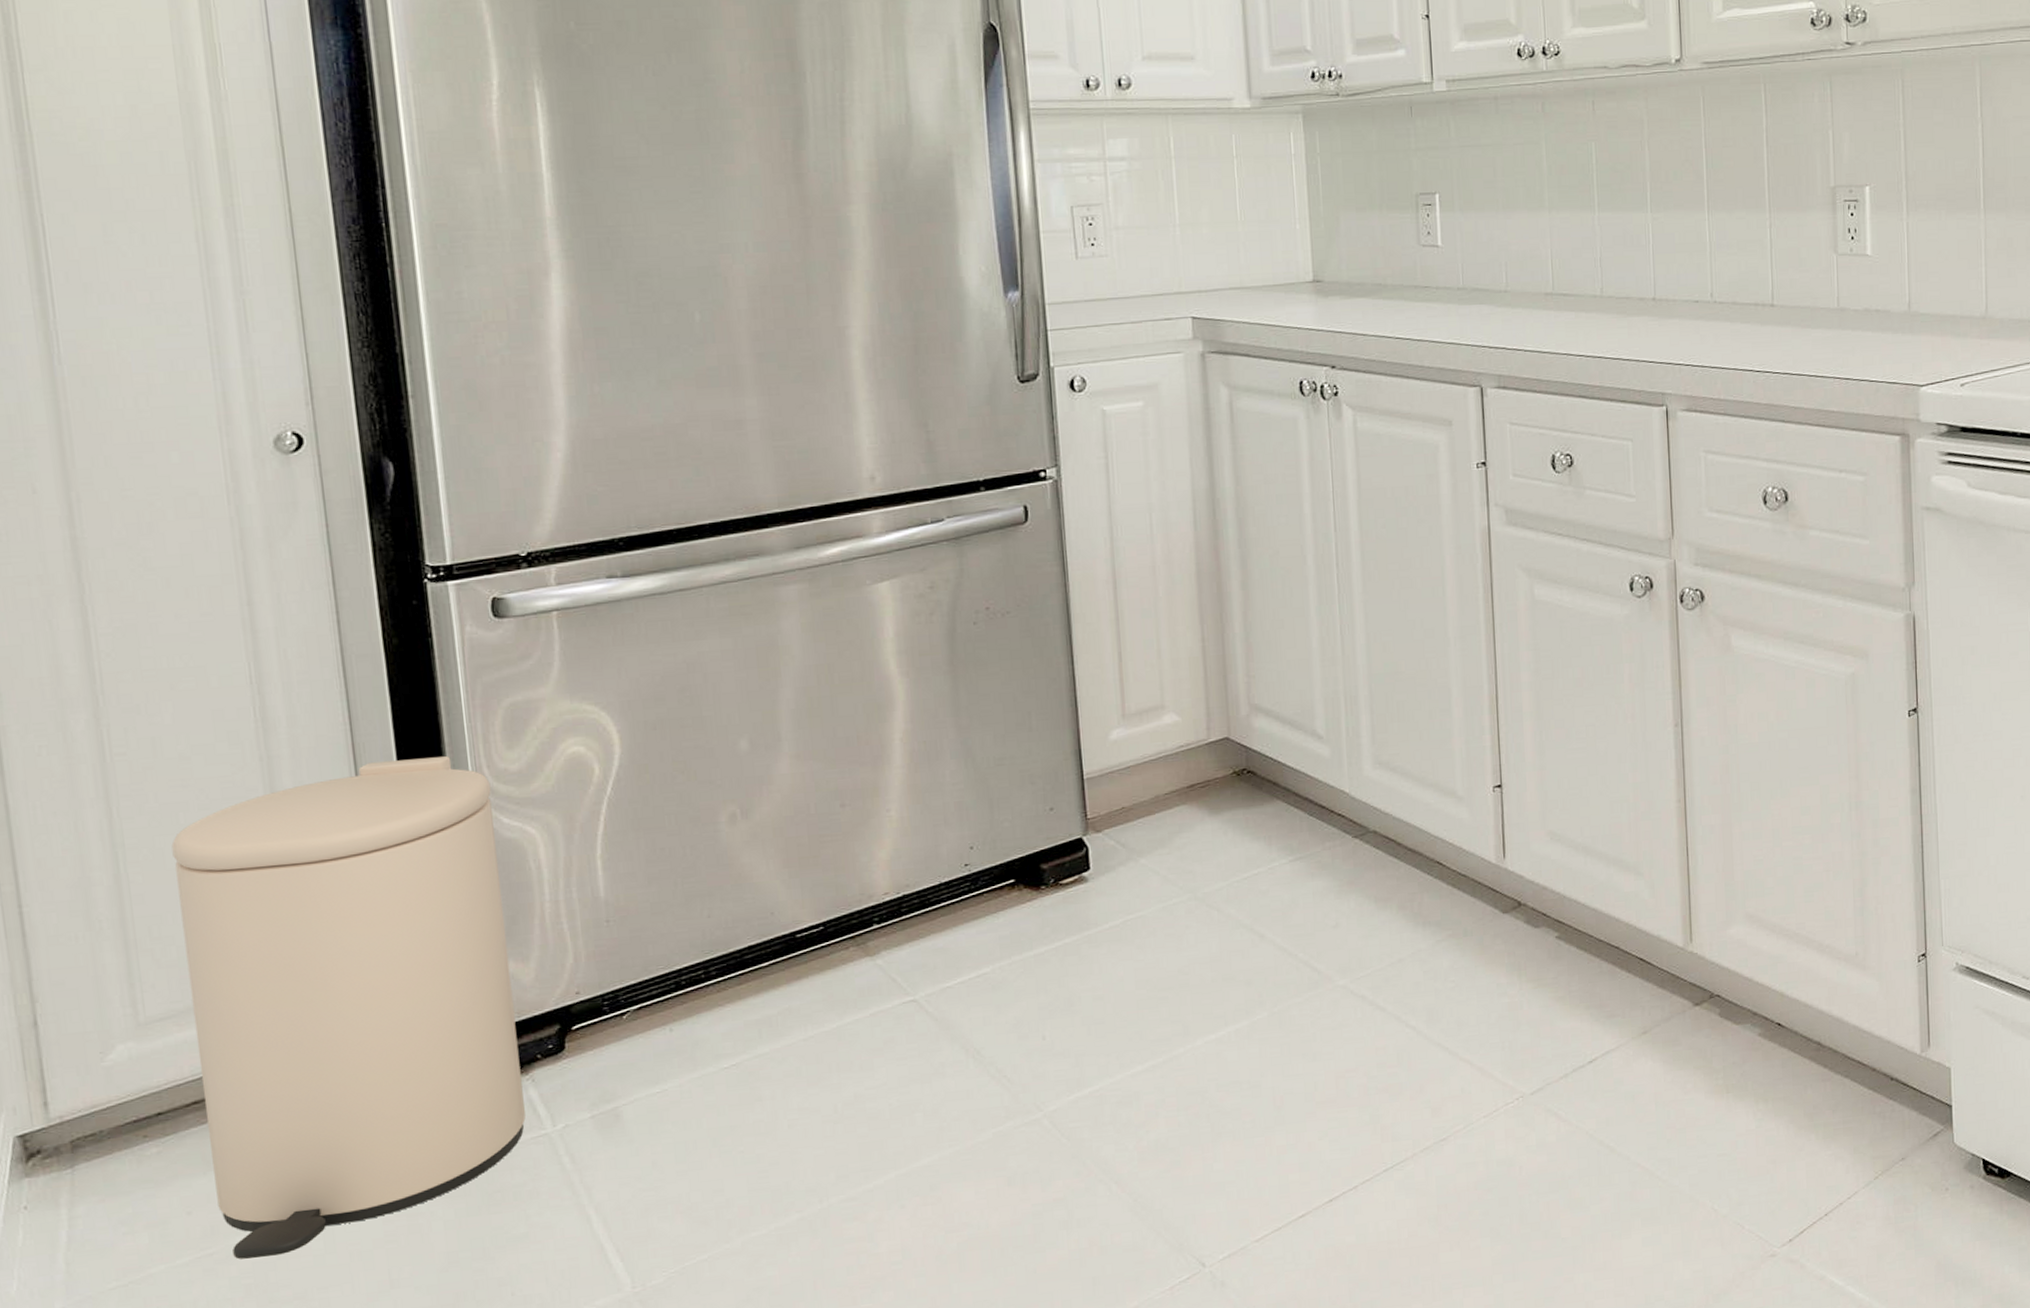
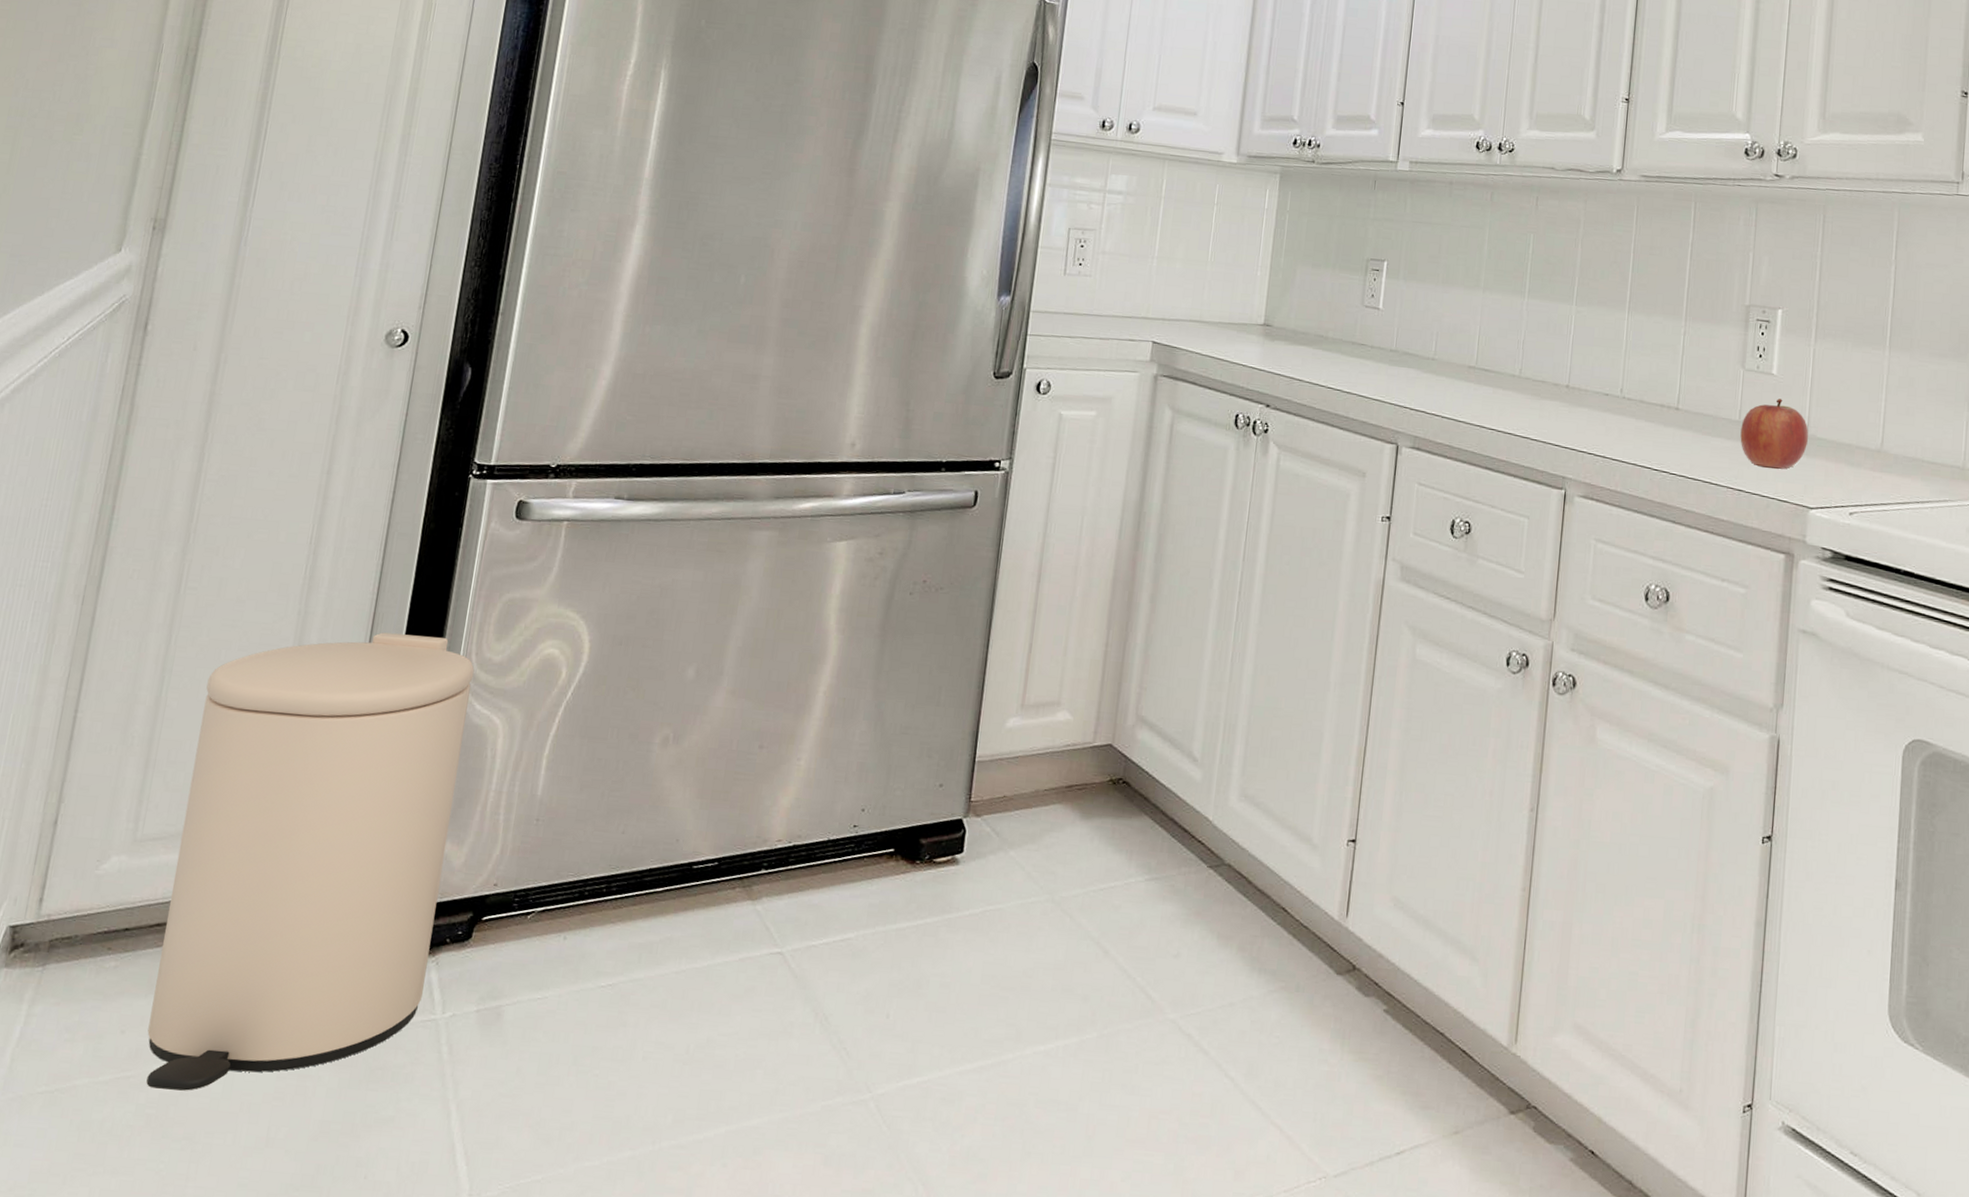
fruit: none [1841,279,1912,352] -> present [1740,399,1809,469]

